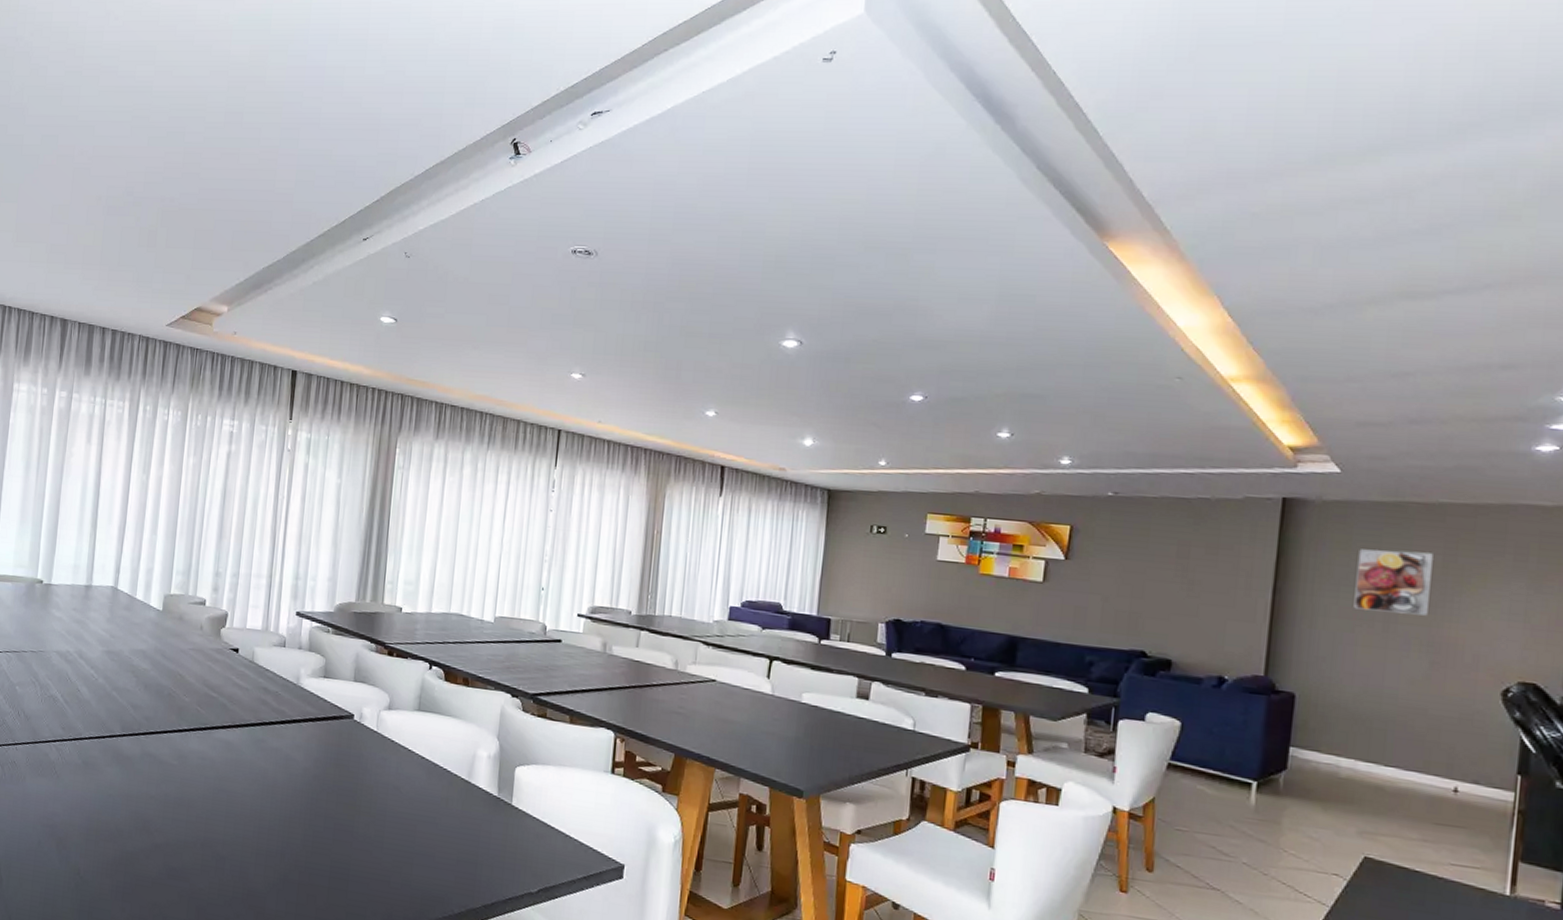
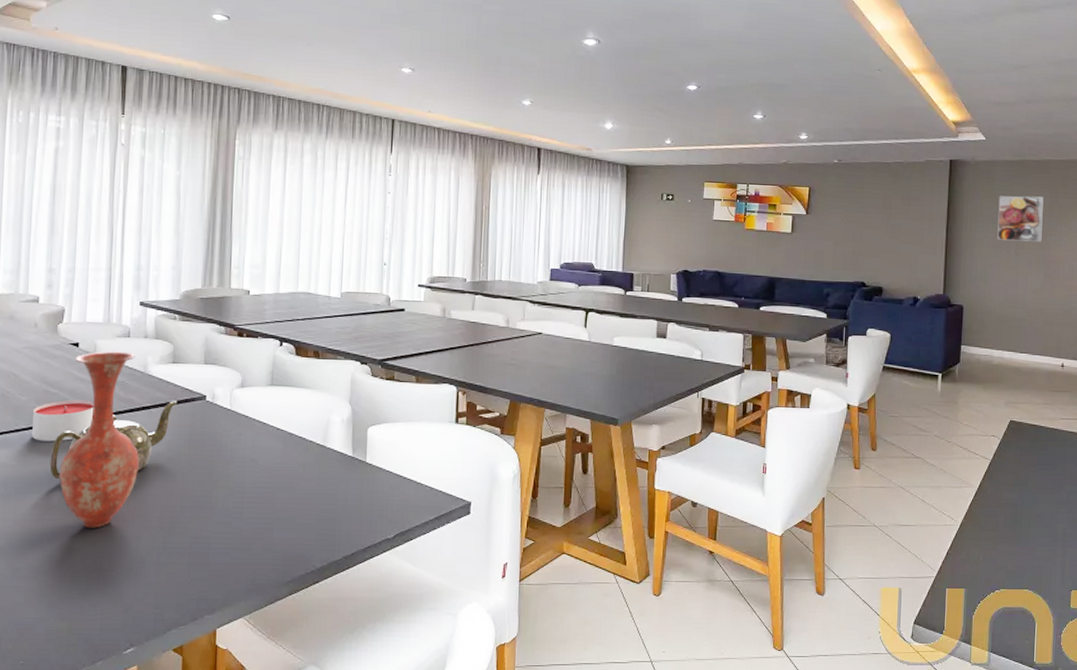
candle: none [192,705,250,746] -> present [32,399,95,442]
teapot: none [206,717,326,785] -> present [49,401,177,480]
vase: none [214,659,290,838] -> present [60,351,139,528]

